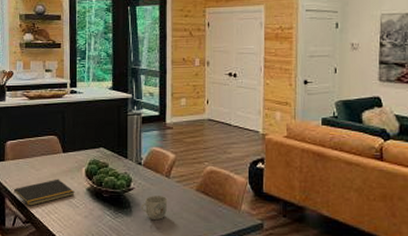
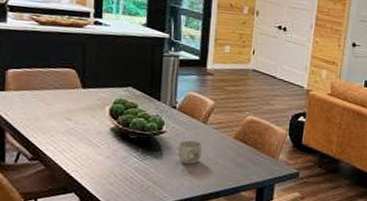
notepad: present [13,179,75,206] -> none [16,115,96,143]

